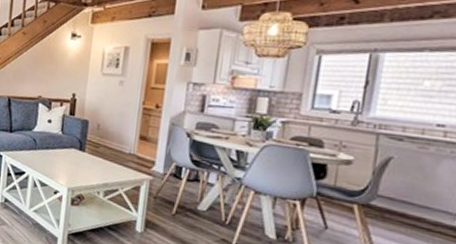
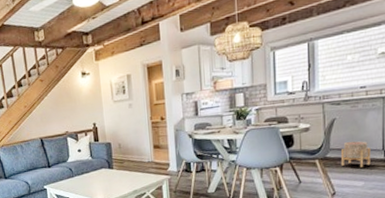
planter: none [389,191,439,231] -> present [340,141,371,168]

